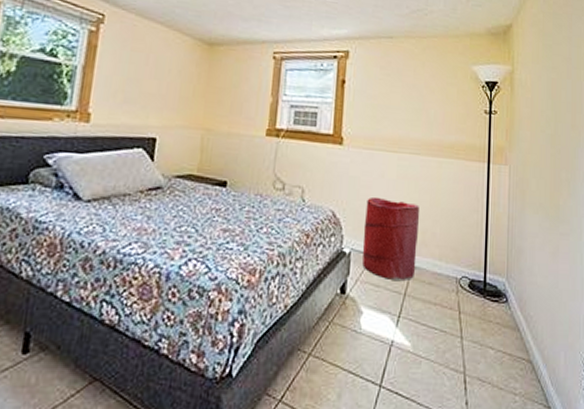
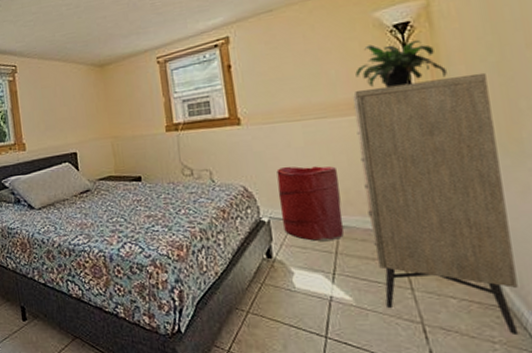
dresser: none [438,135,543,388] -> present [352,72,519,336]
potted plant: none [450,94,517,139] -> present [355,39,447,88]

